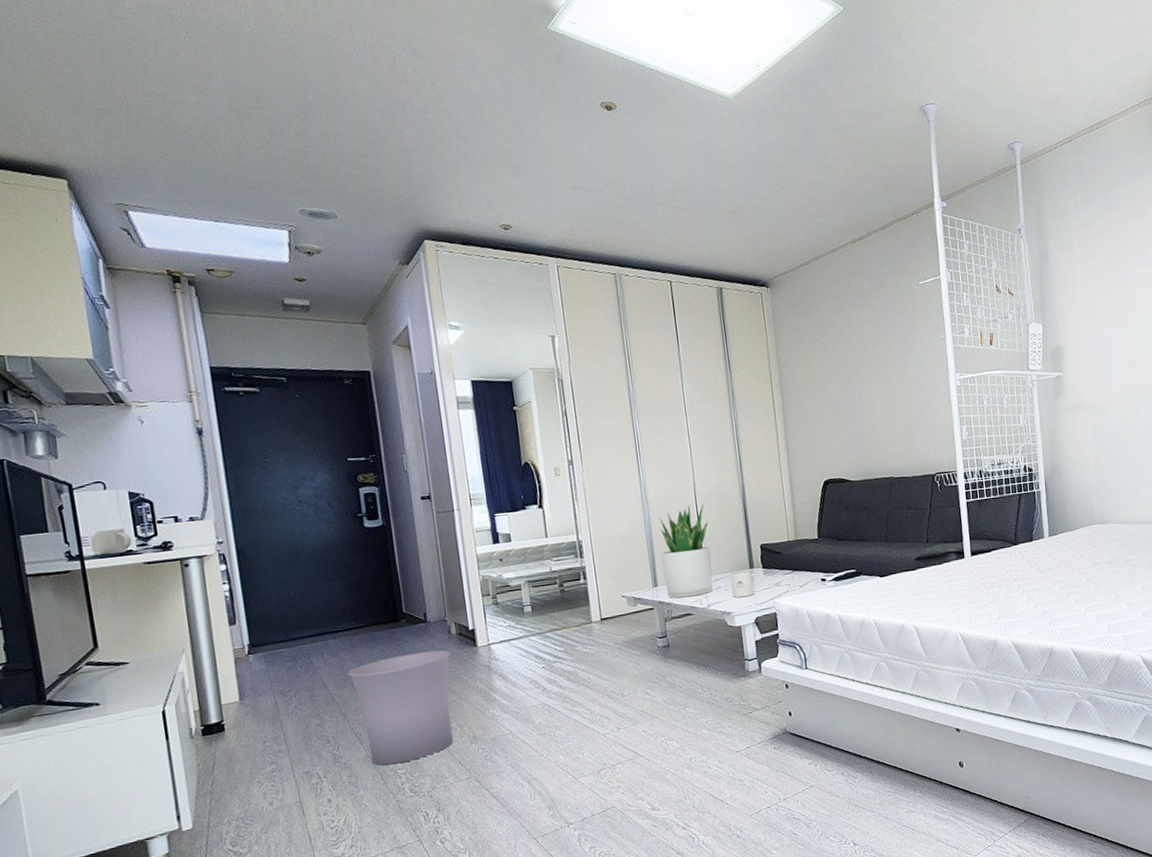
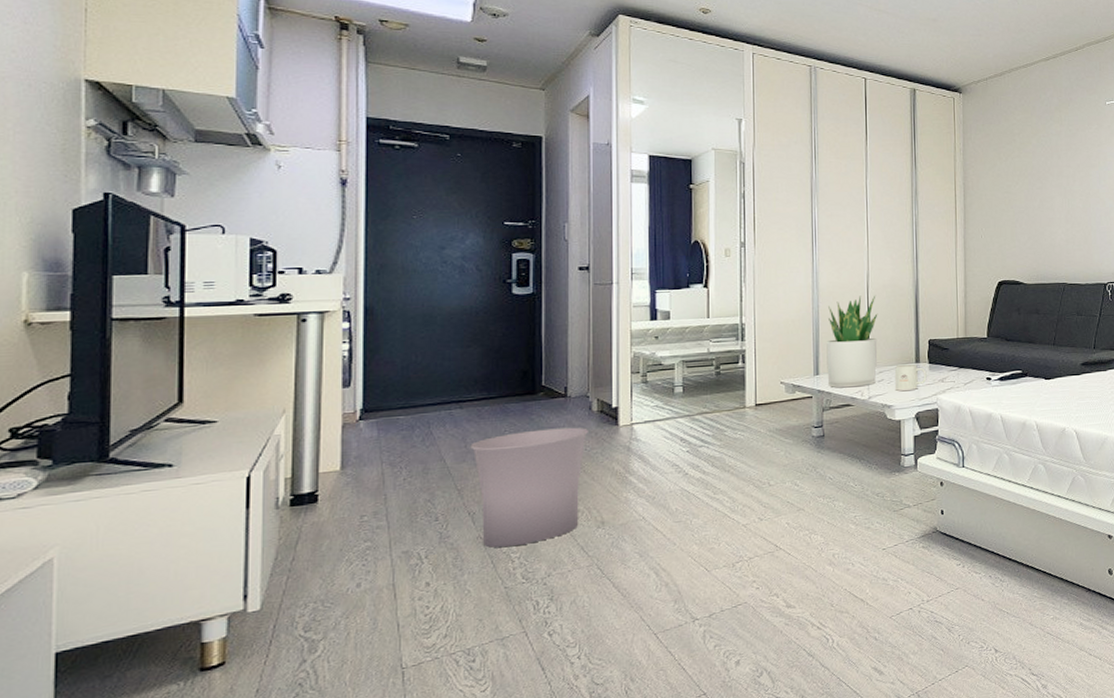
mug: present [89,527,133,555] -> none [196,274,245,304]

